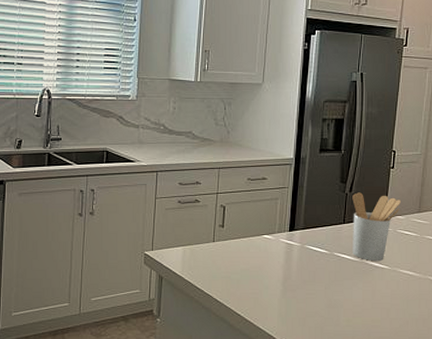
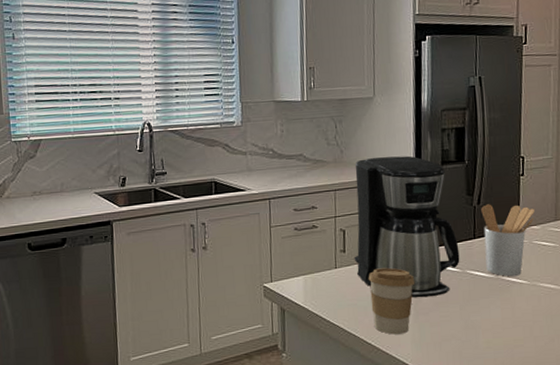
coffee maker: none [231,141,329,275] -> present [354,155,460,298]
coffee cup: none [243,245,286,308] -> present [368,267,415,335]

